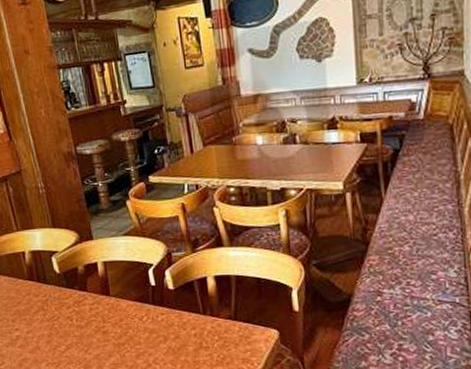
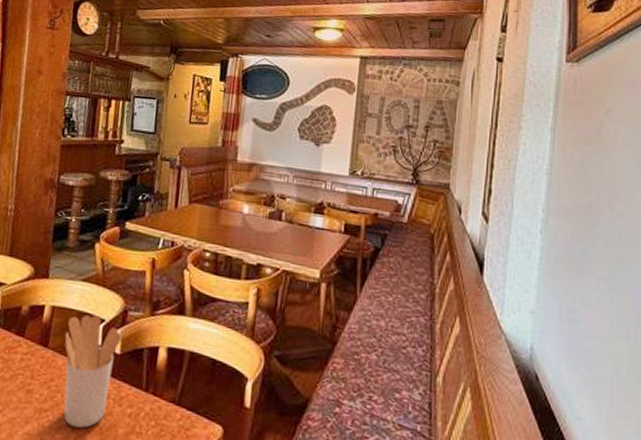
utensil holder: none [121,261,173,352] -> present [64,314,122,428]

